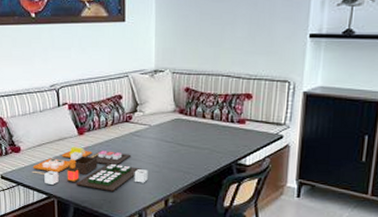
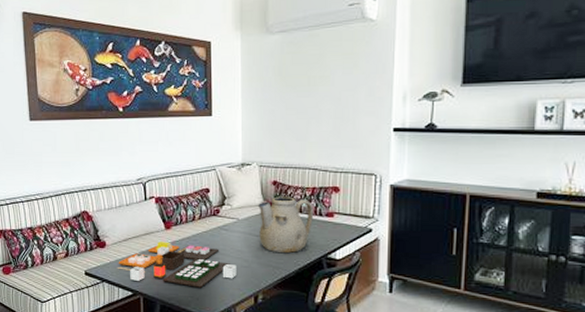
teapot: none [170,103,226,158] -> present [258,196,314,253]

